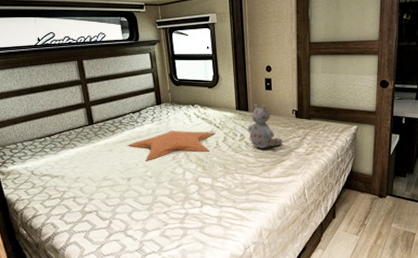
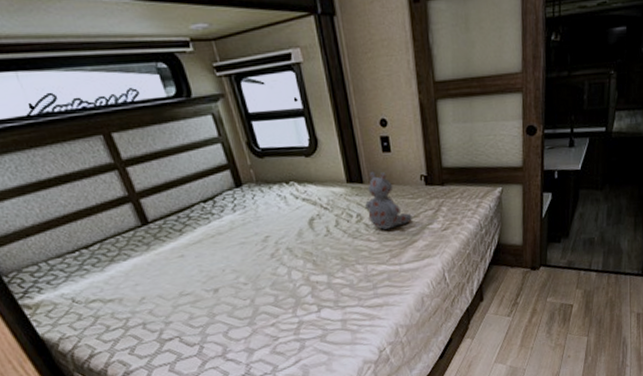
cushion: present [127,130,215,161] -> none [204,215,323,265]

